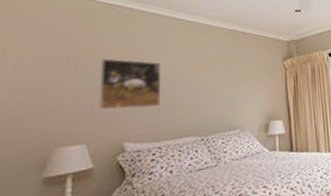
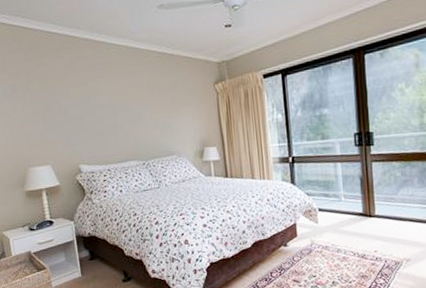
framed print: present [98,57,161,110] -> none [48,86,105,135]

